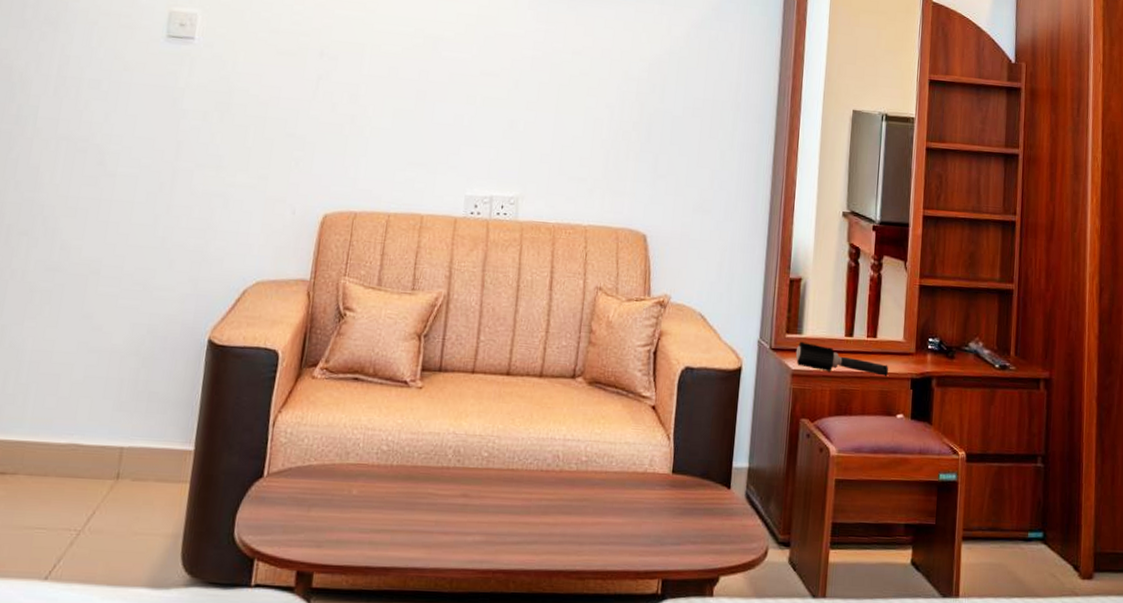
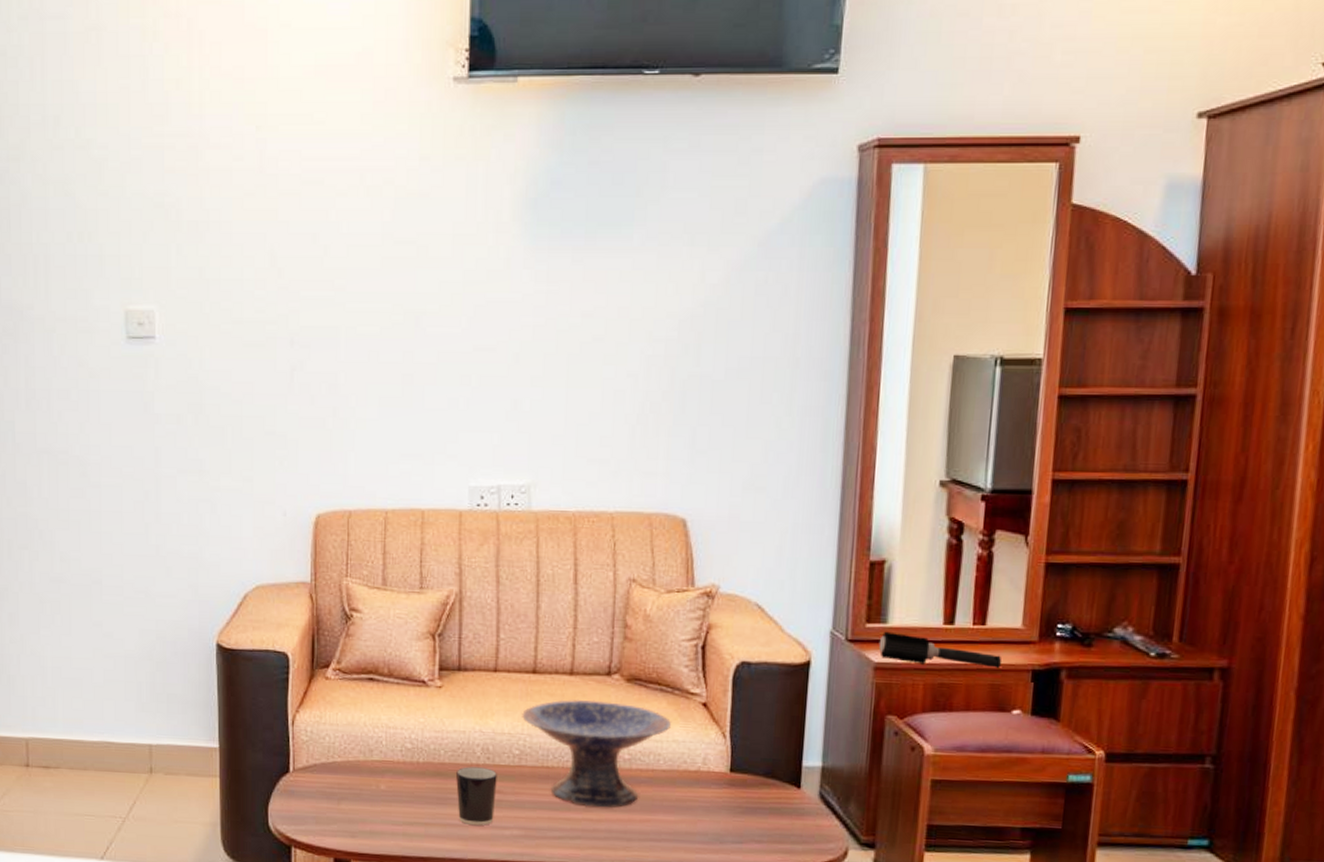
mug: none [424,469,466,532] -> present [456,766,497,825]
decorative bowl: none [493,401,625,510] -> present [522,699,672,807]

